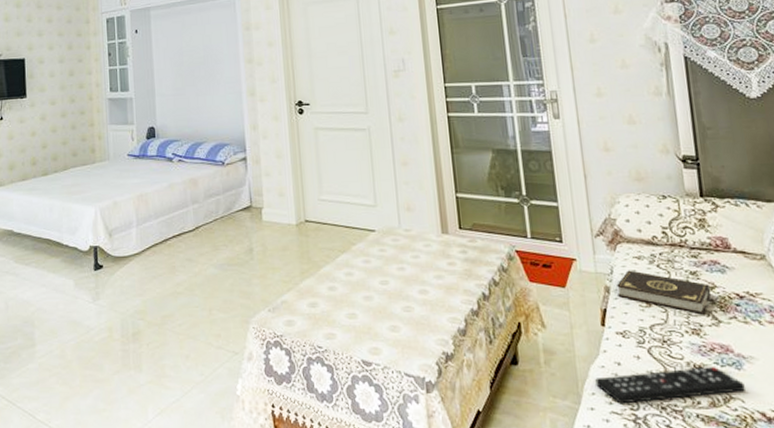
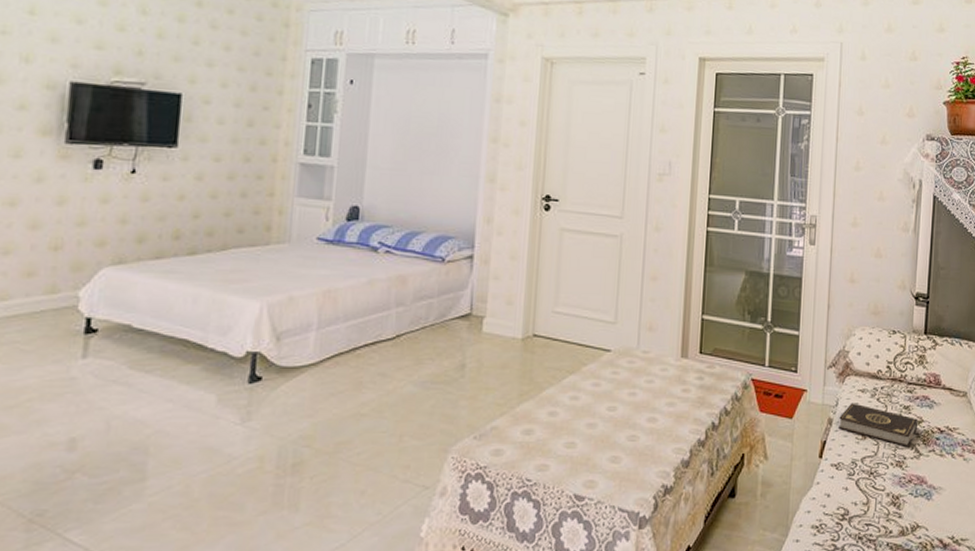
remote control: present [595,367,745,404] -> none [805,497,931,535]

